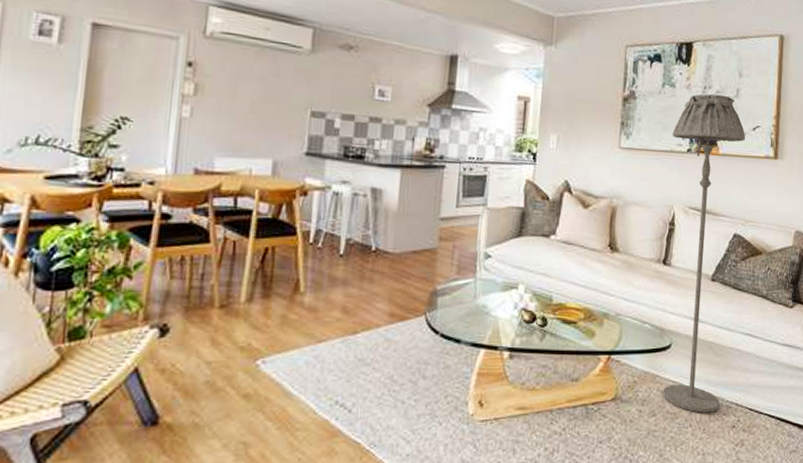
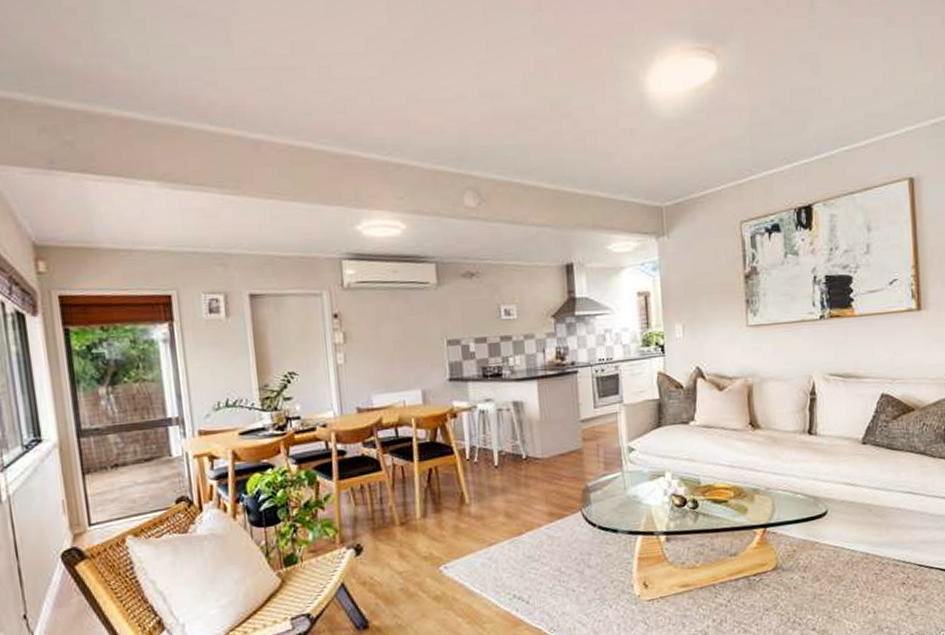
floor lamp: present [662,94,746,413] -> none [801,253,886,574]

